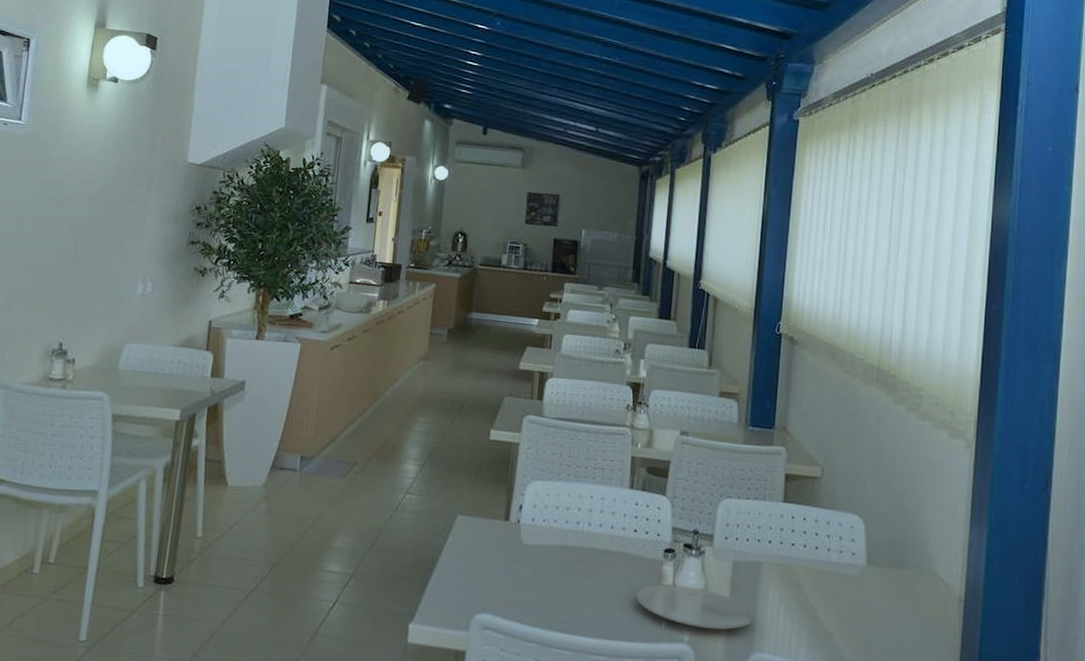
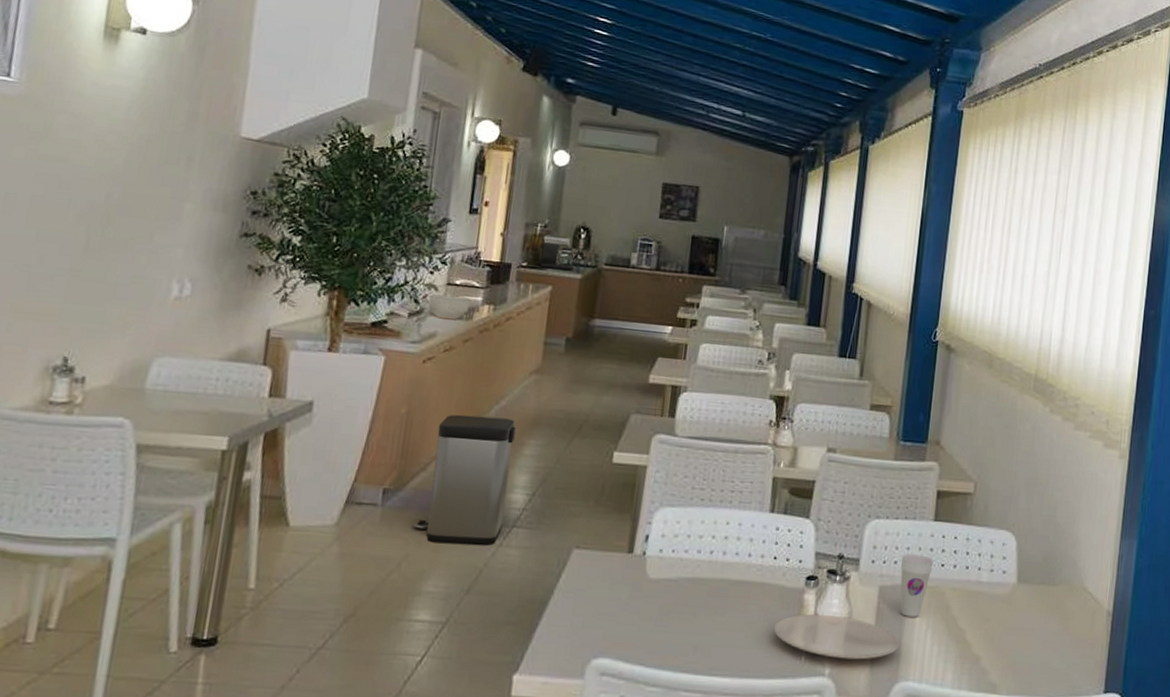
pedal bin: none [324,394,408,510] -> present [412,414,516,547]
coffee maker: none [425,239,458,271] -> present [540,234,579,271]
cup: none [752,532,784,593] -> present [900,554,934,617]

